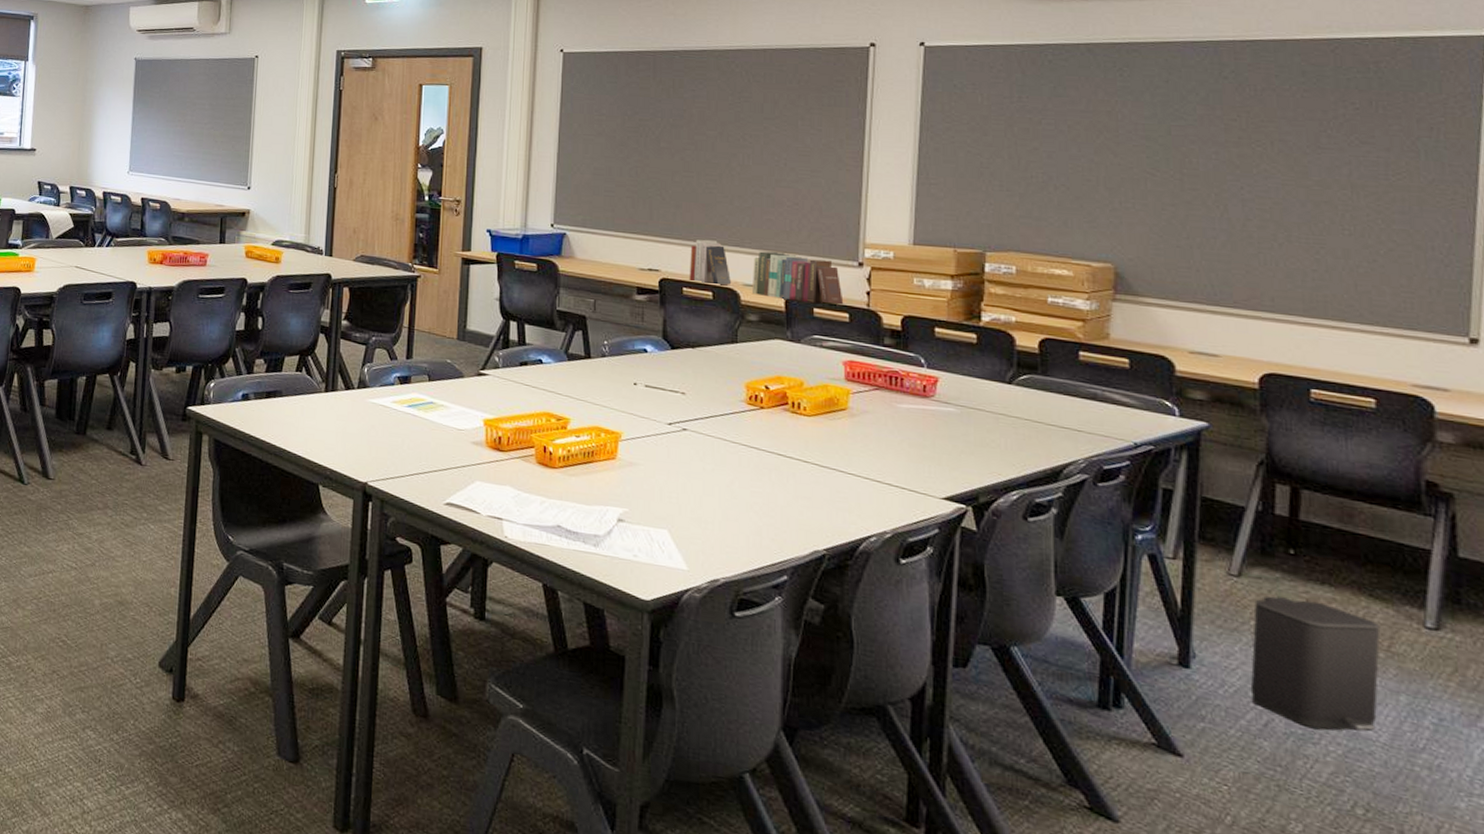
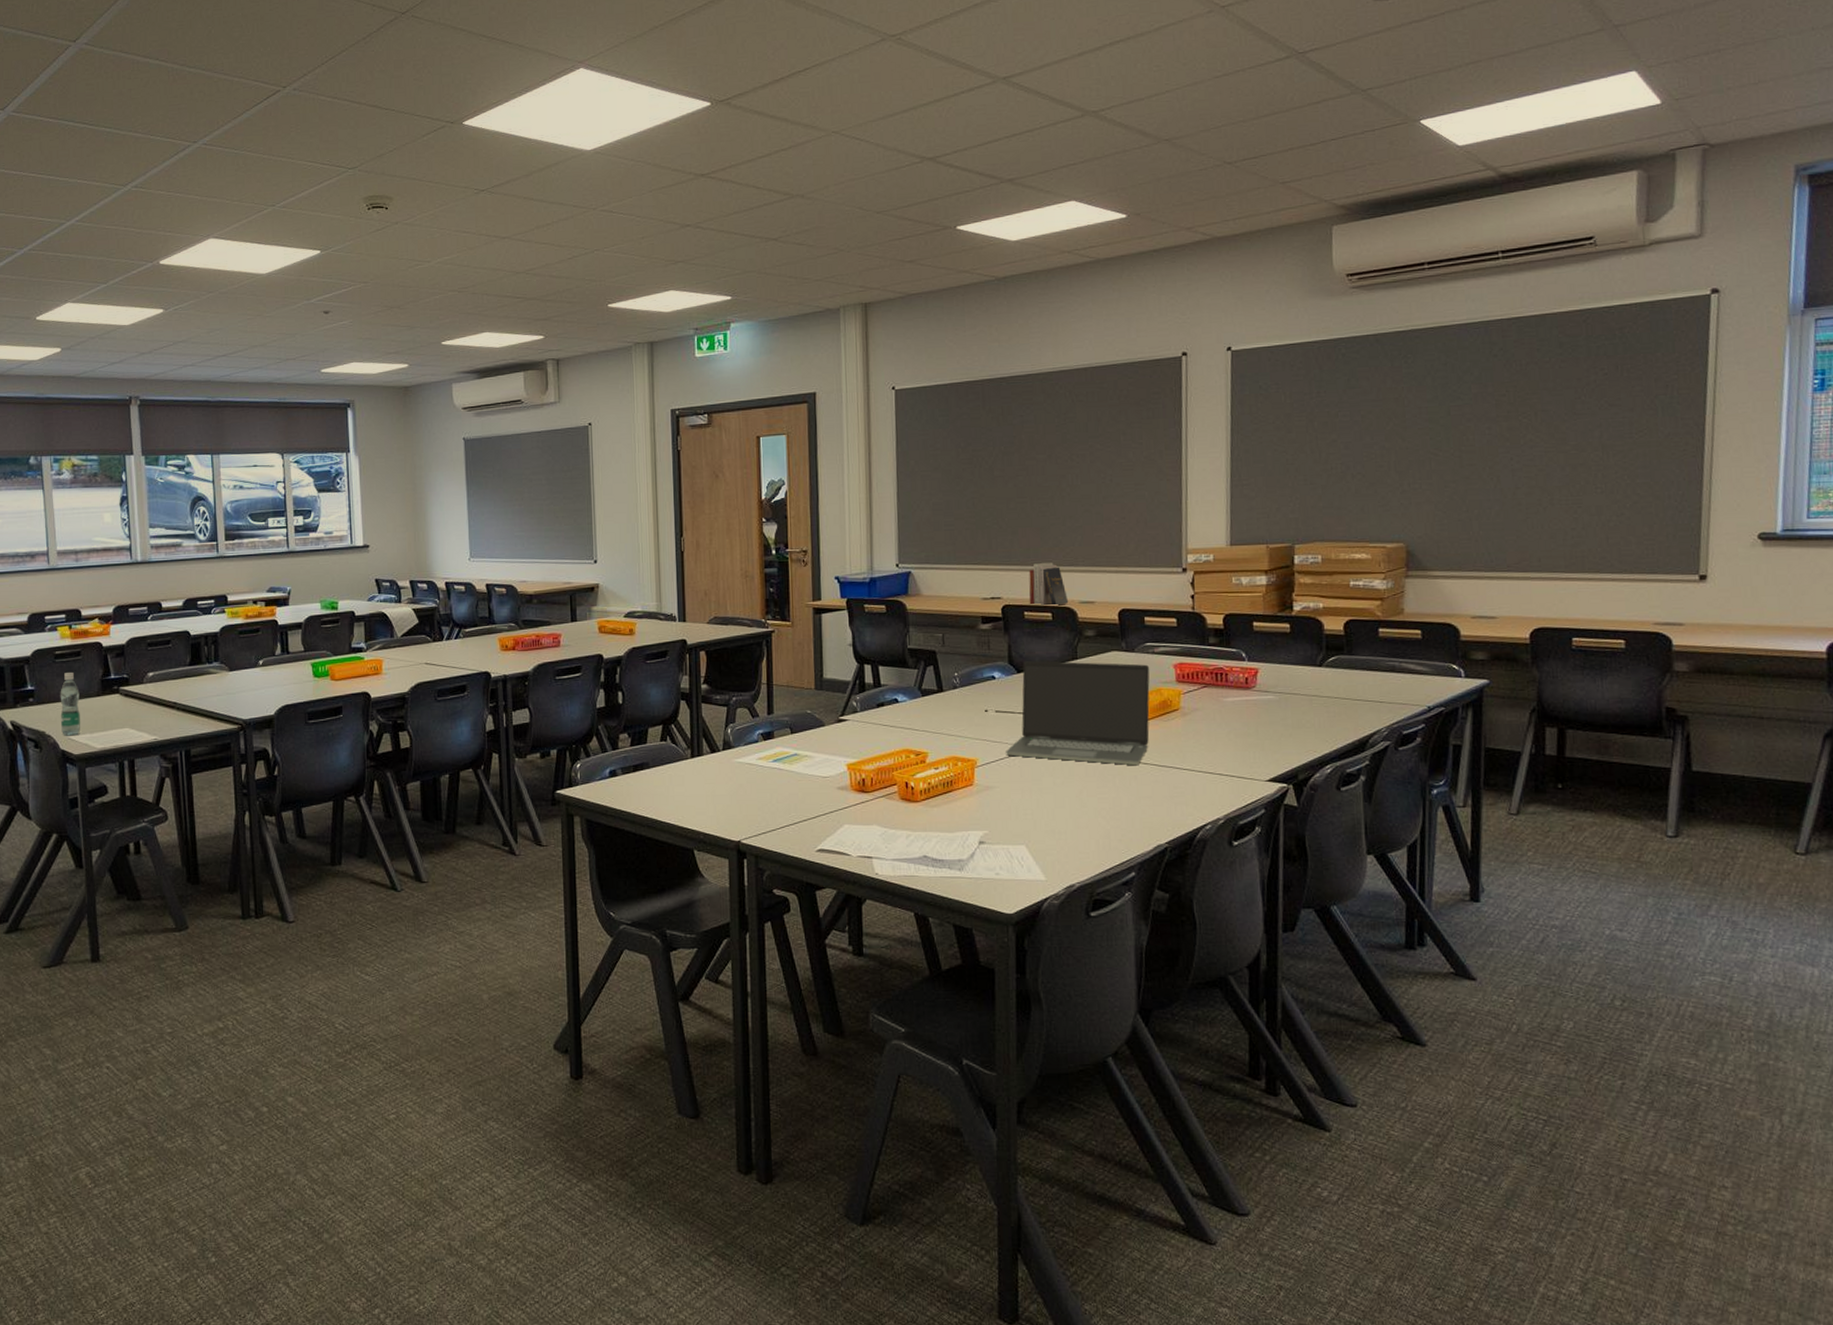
laptop: none [653,338,817,463] -> present [1006,661,1150,766]
books: present [751,251,844,306] -> none [1087,567,1171,614]
pedal bin: present [1250,596,1380,731] -> none [1529,827,1632,939]

